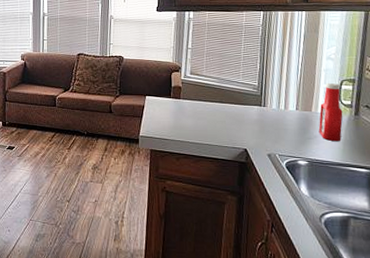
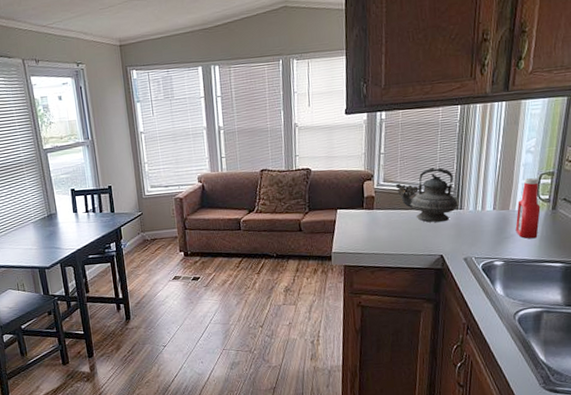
teapot: none [201,65,262,116] -> present [395,167,458,223]

